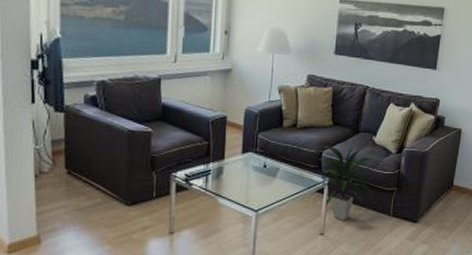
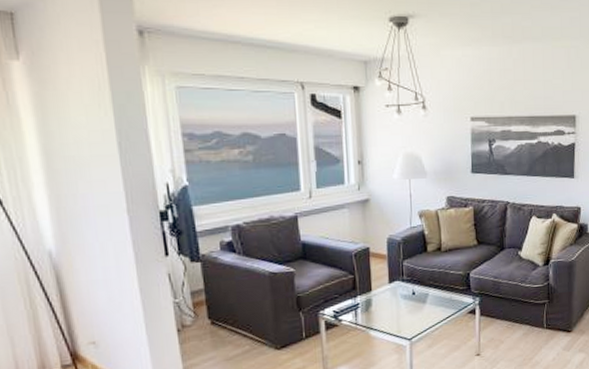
indoor plant: present [318,144,375,220] -> none [466,261,524,339]

